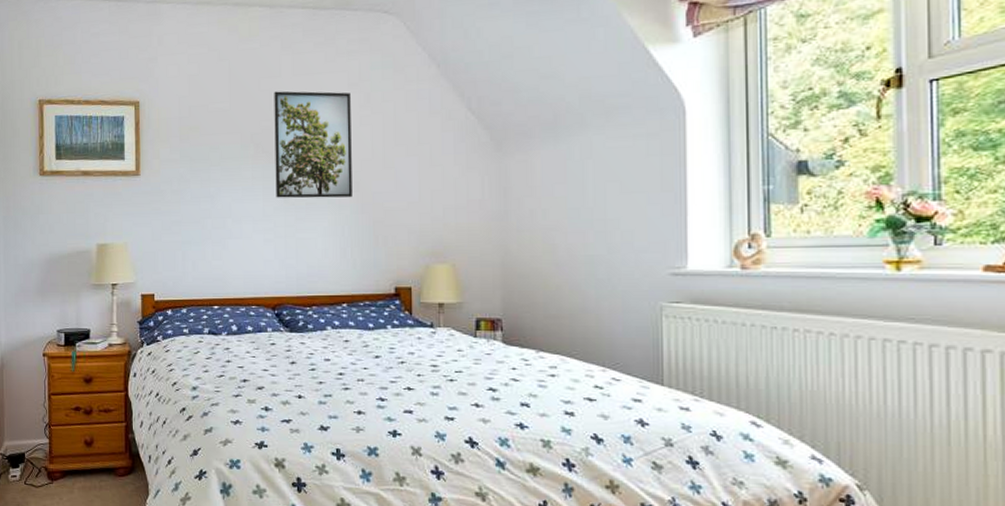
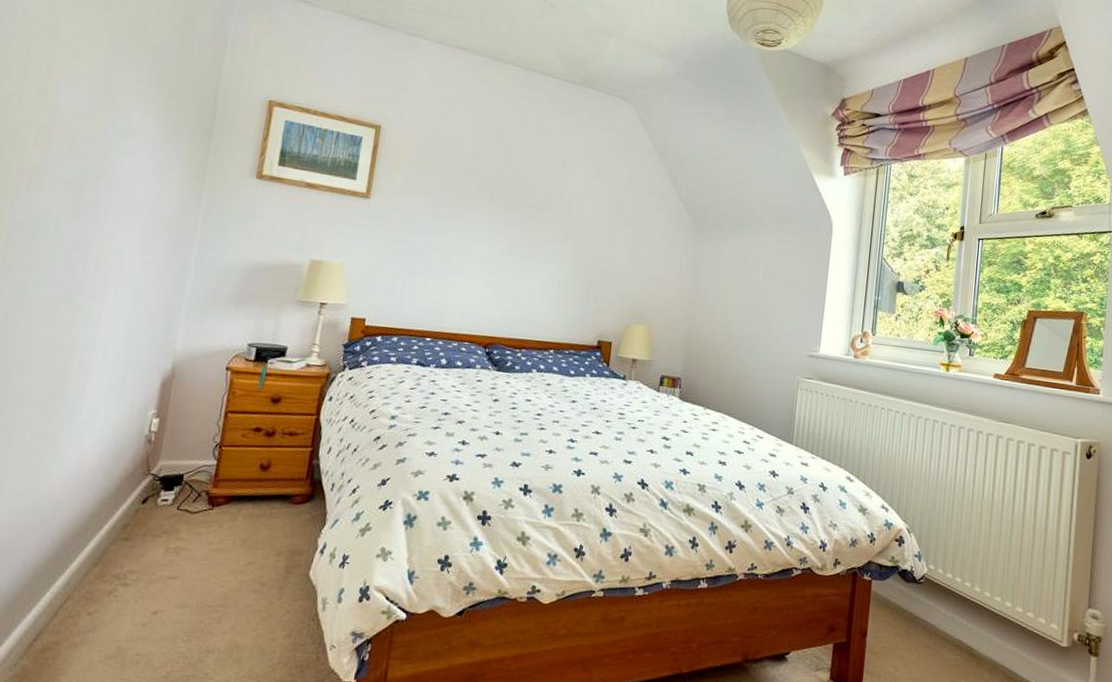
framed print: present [274,91,352,198] -> none [503,145,584,255]

